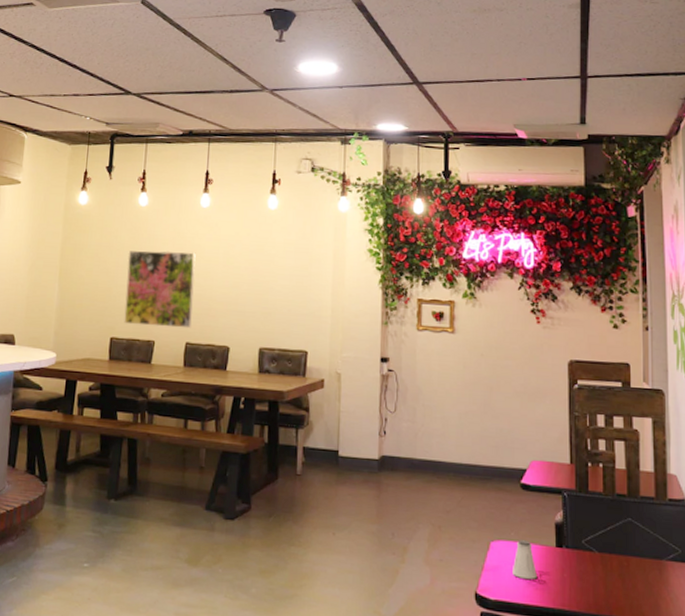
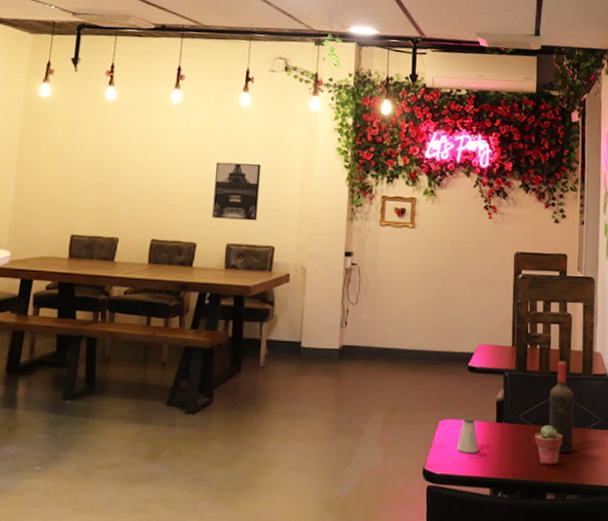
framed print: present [124,250,196,329] -> none [86,146,165,225]
wall art: none [244,265,291,325] -> present [212,162,261,221]
potted succulent: none [601,553,635,599] -> present [534,425,563,465]
wine bottle: none [617,482,648,587] -> present [549,361,574,453]

